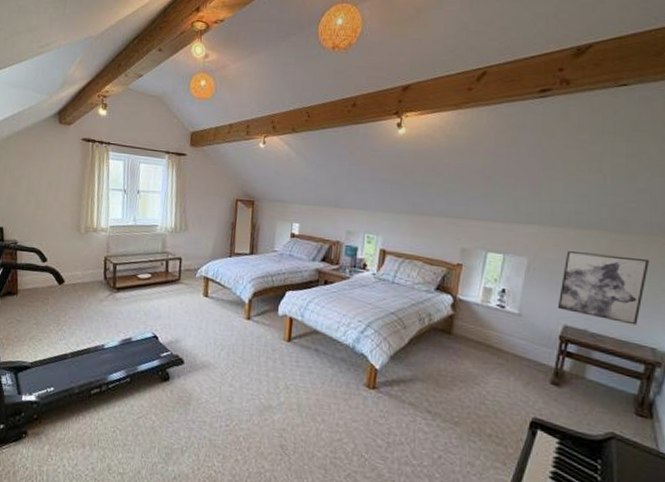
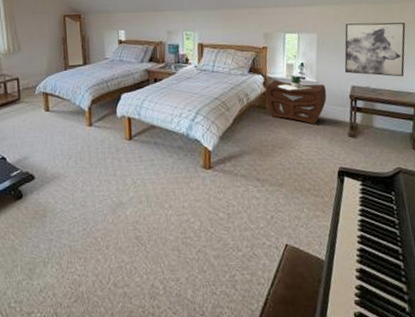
nightstand: none [452,301,530,362] -> present [265,75,327,124]

